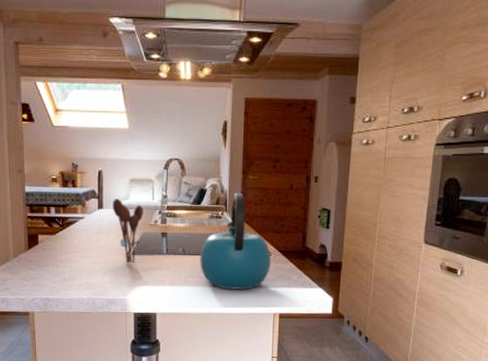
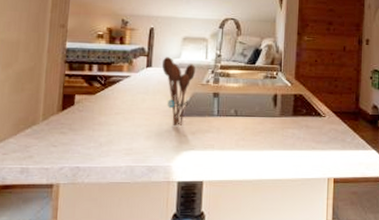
kettle: present [200,193,271,290] -> none [252,54,325,153]

